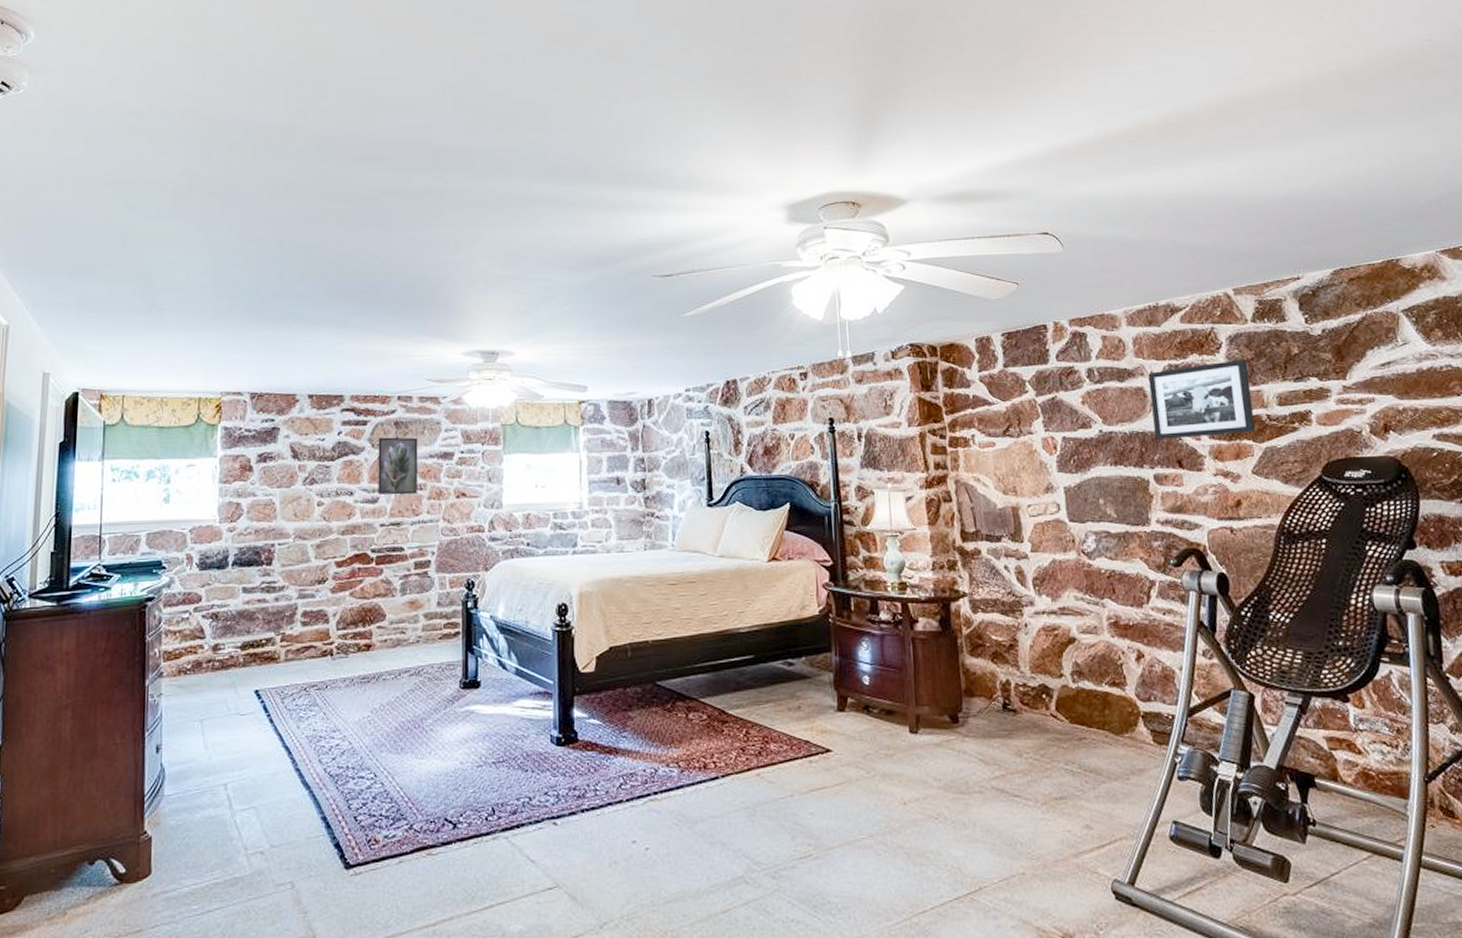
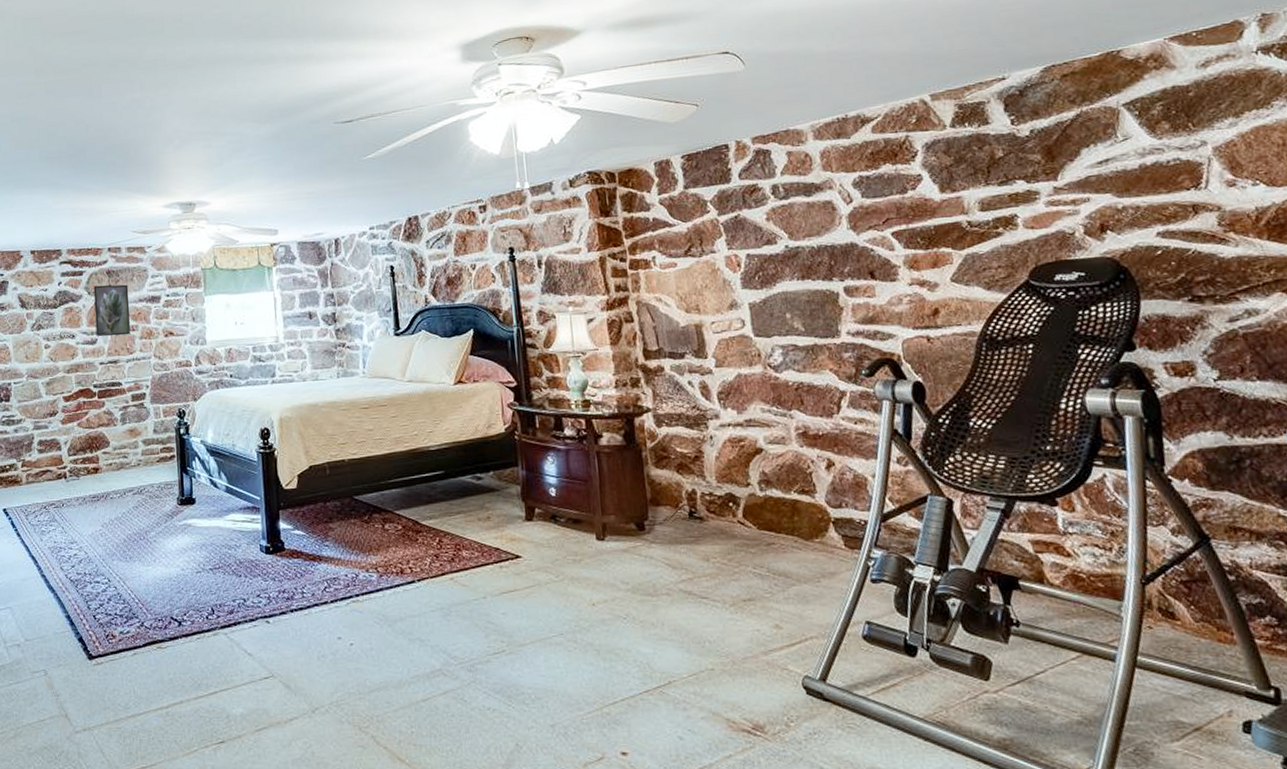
picture frame: present [1148,359,1255,440] -> none [836,165,955,252]

